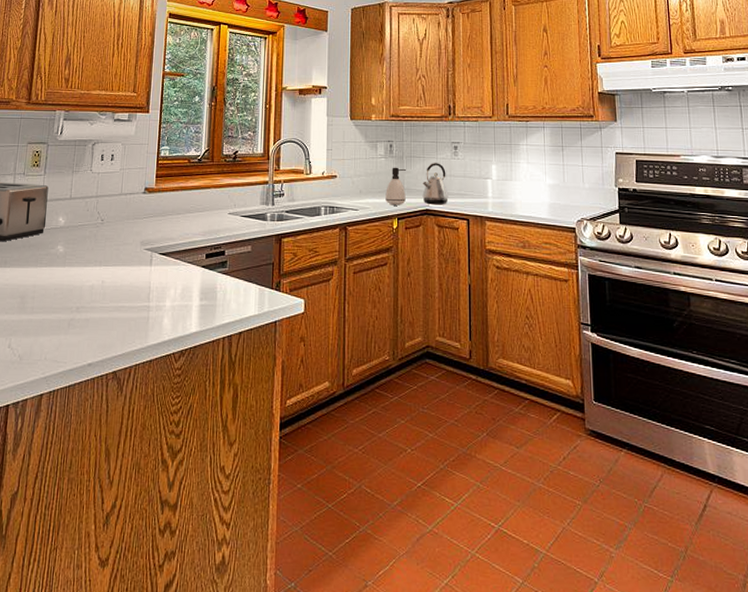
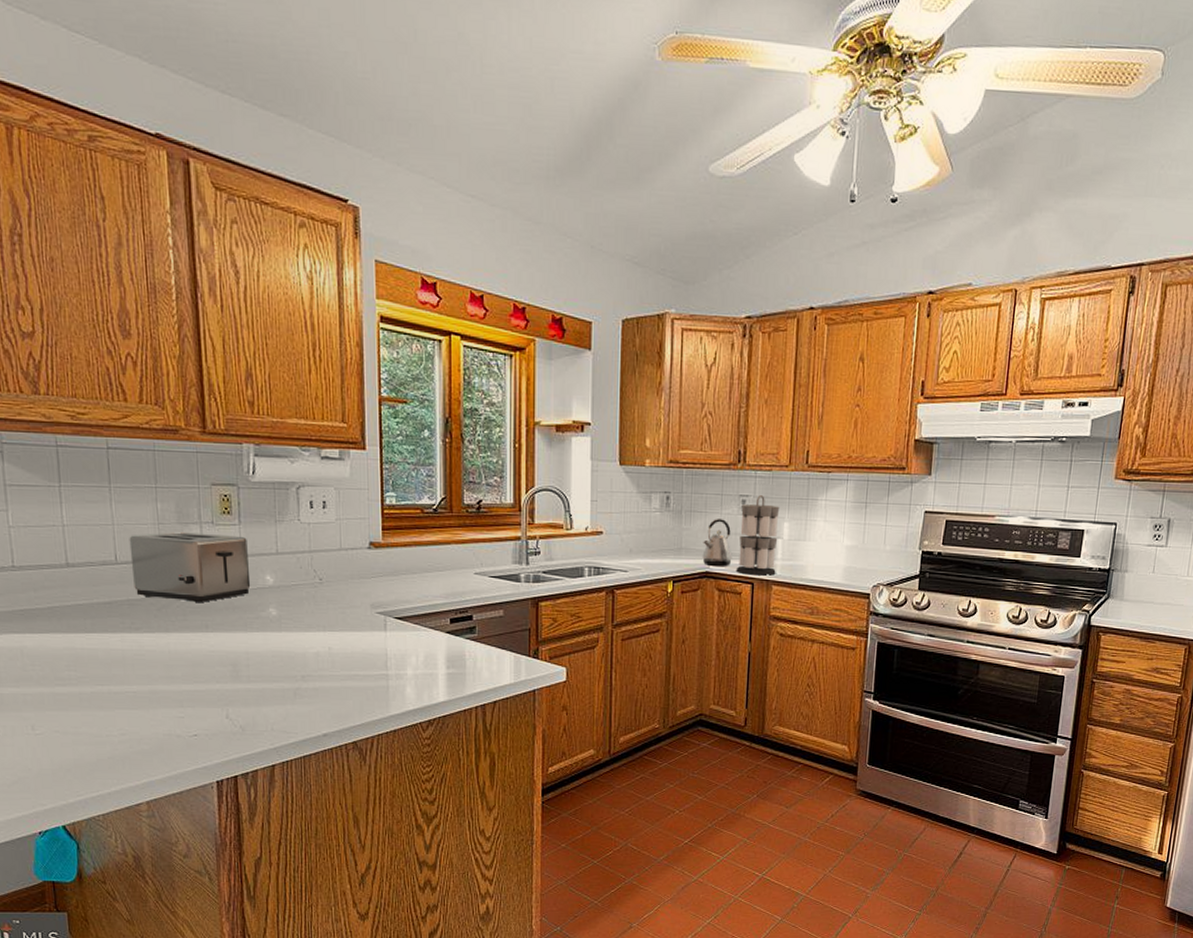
soap dispenser: present [385,167,407,206] -> none [660,523,686,567]
spice rack: none [452,142,488,212] -> present [736,495,780,576]

